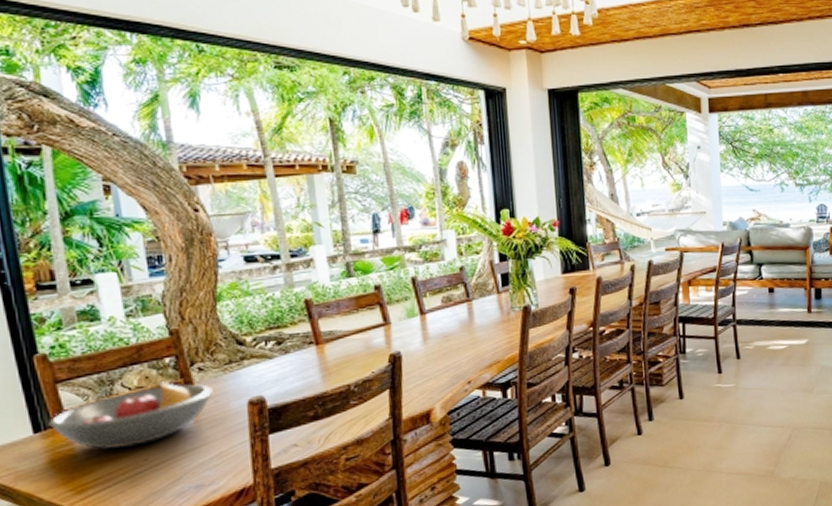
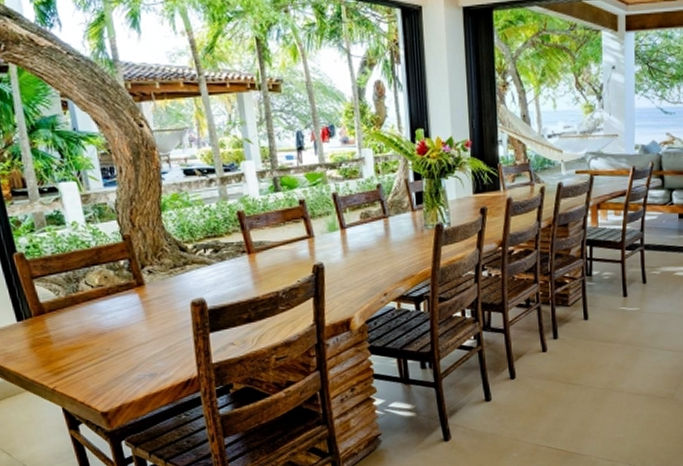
fruit bowl: present [48,381,213,450] -> none [28,281,161,338]

